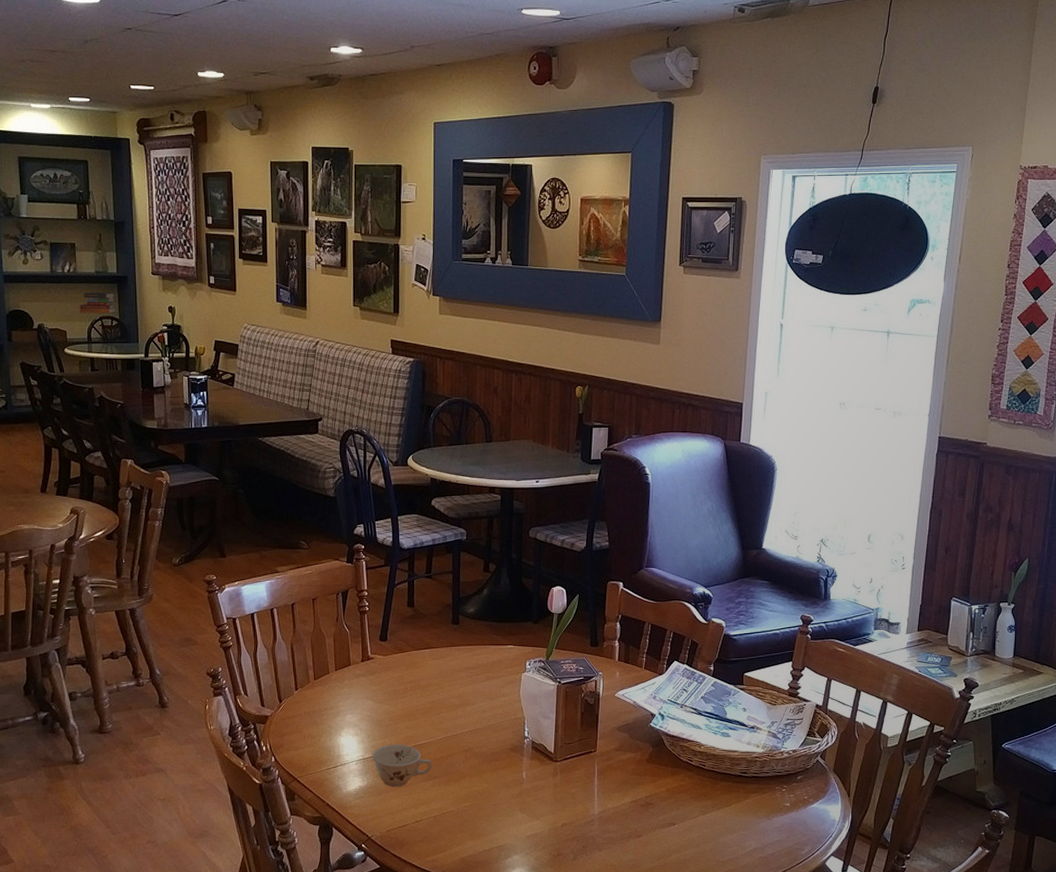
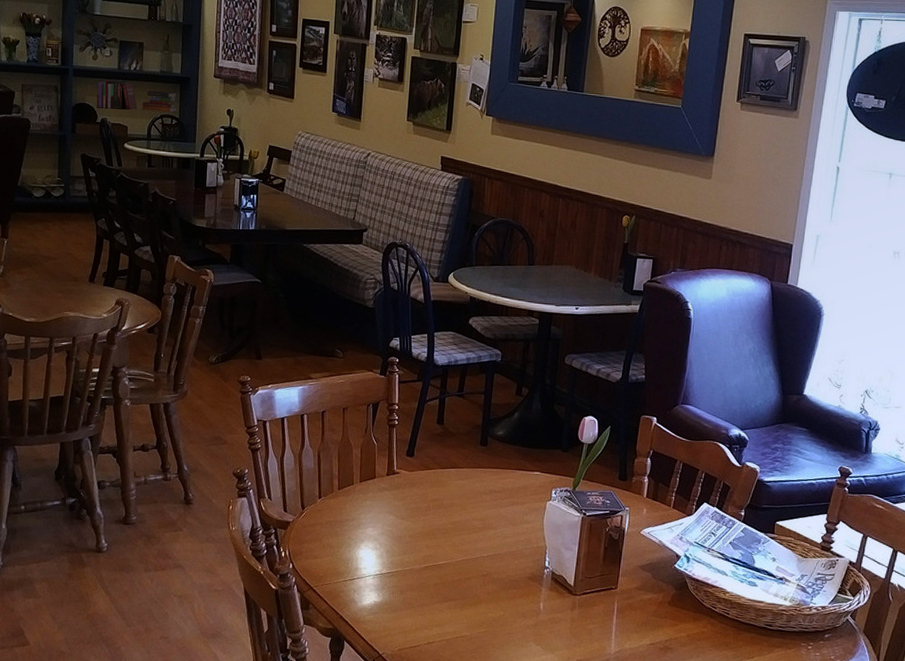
books: none [30,284,74,315] -> present [97,80,137,111]
teacup: present [371,744,433,787] -> none [389,561,449,606]

